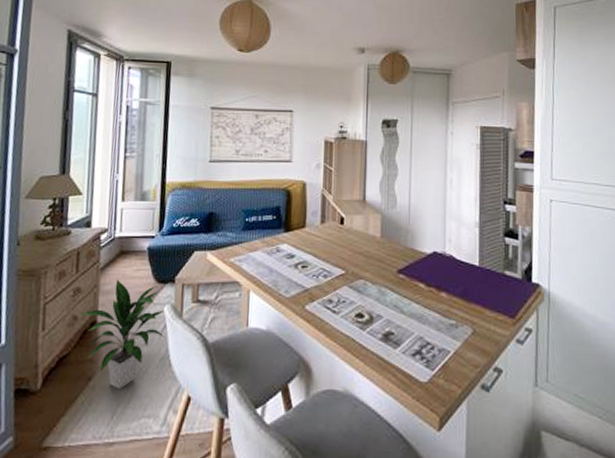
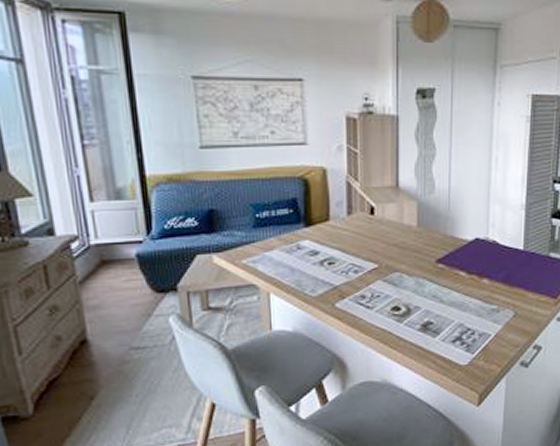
indoor plant: present [77,279,165,389] -> none [60,292,174,404]

